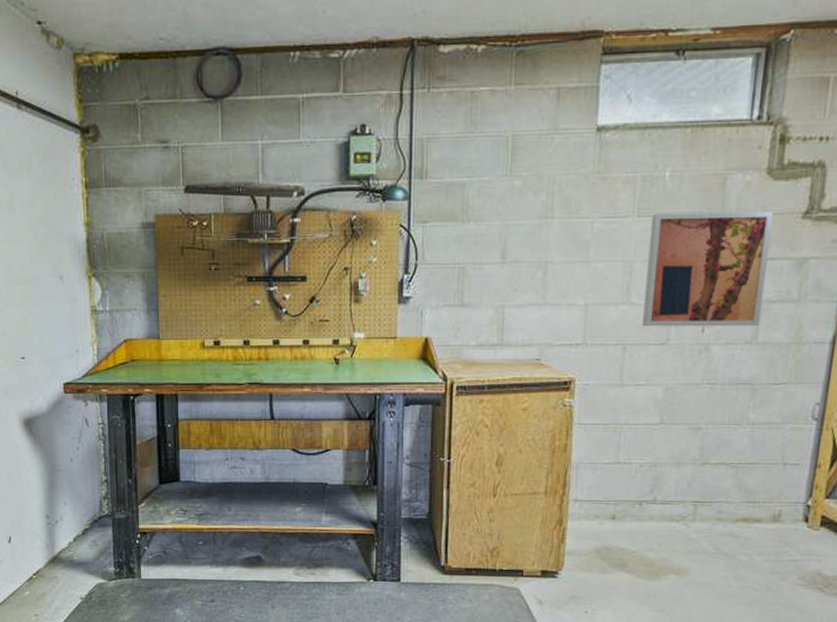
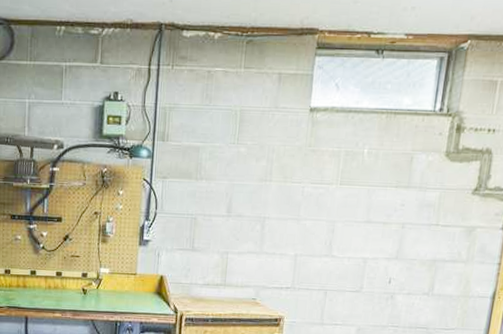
wall art: present [642,211,774,327] -> none [341,182,450,281]

